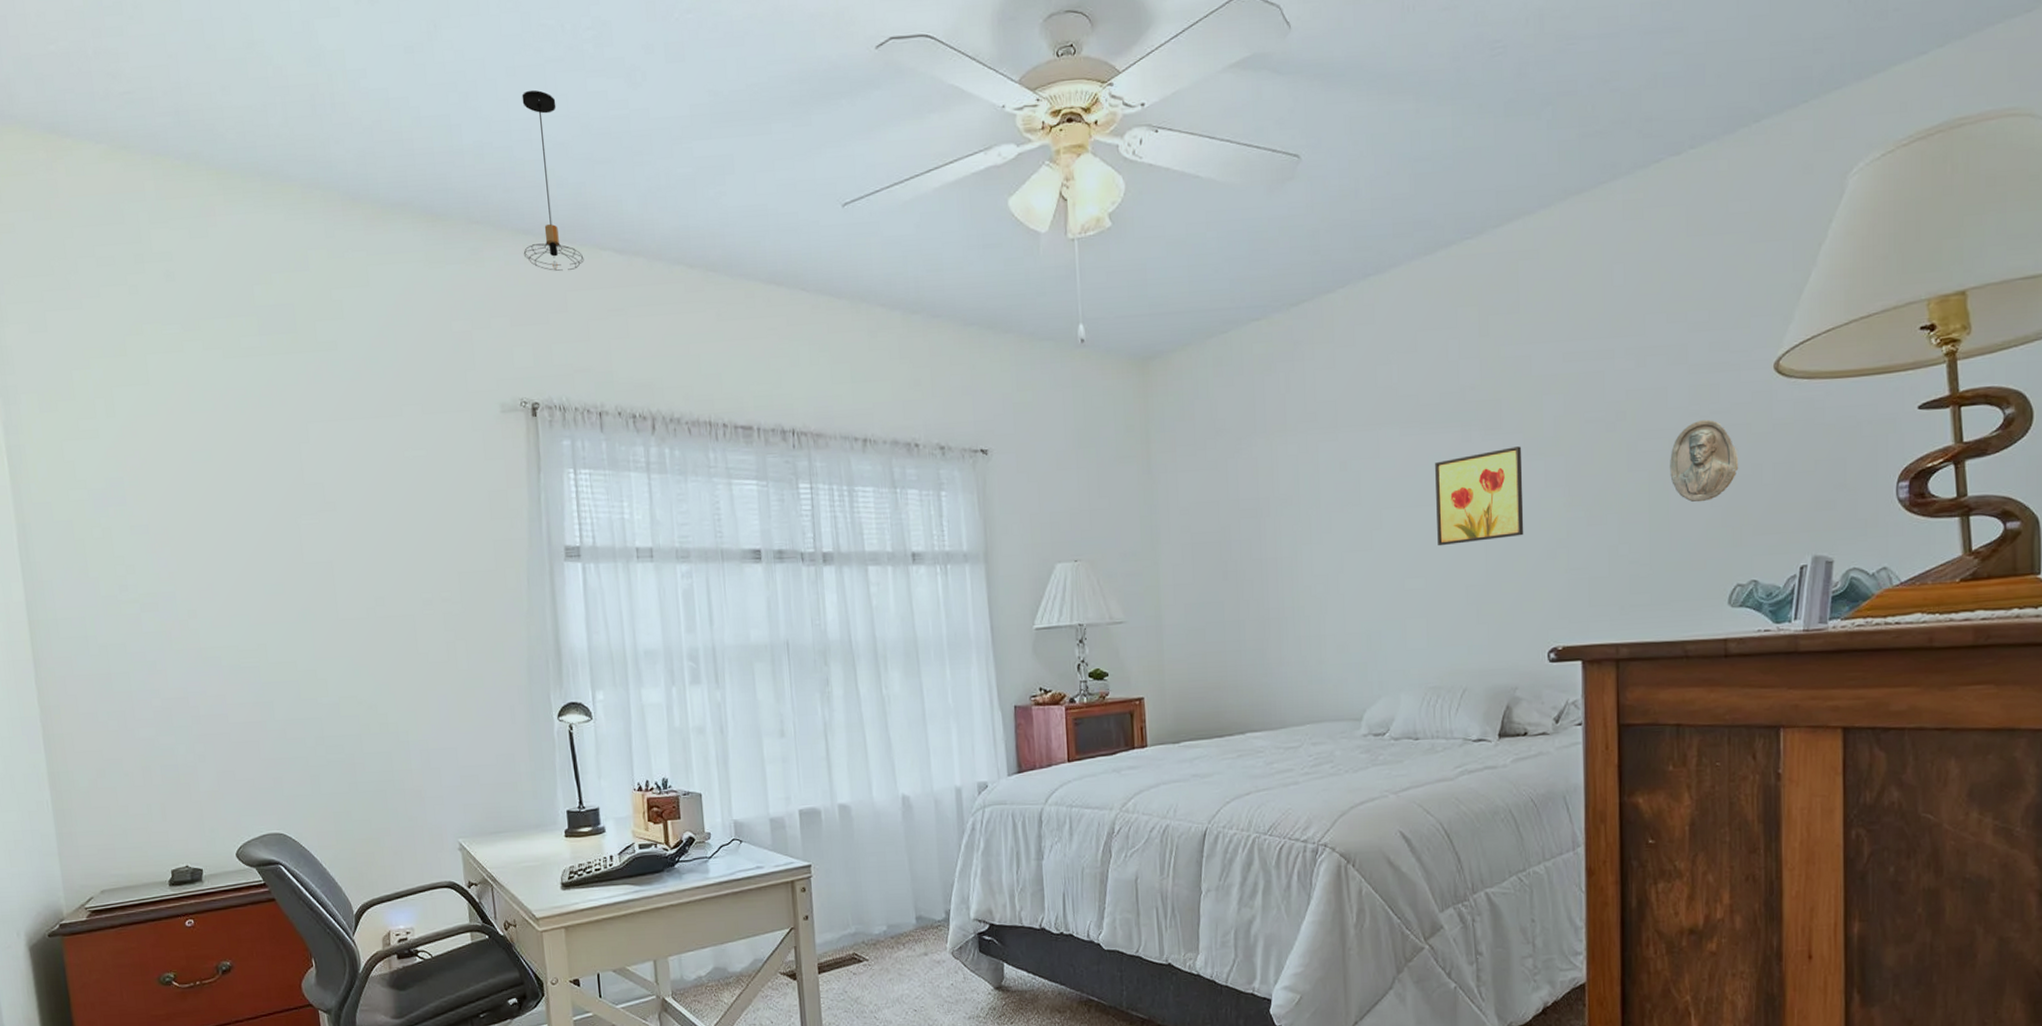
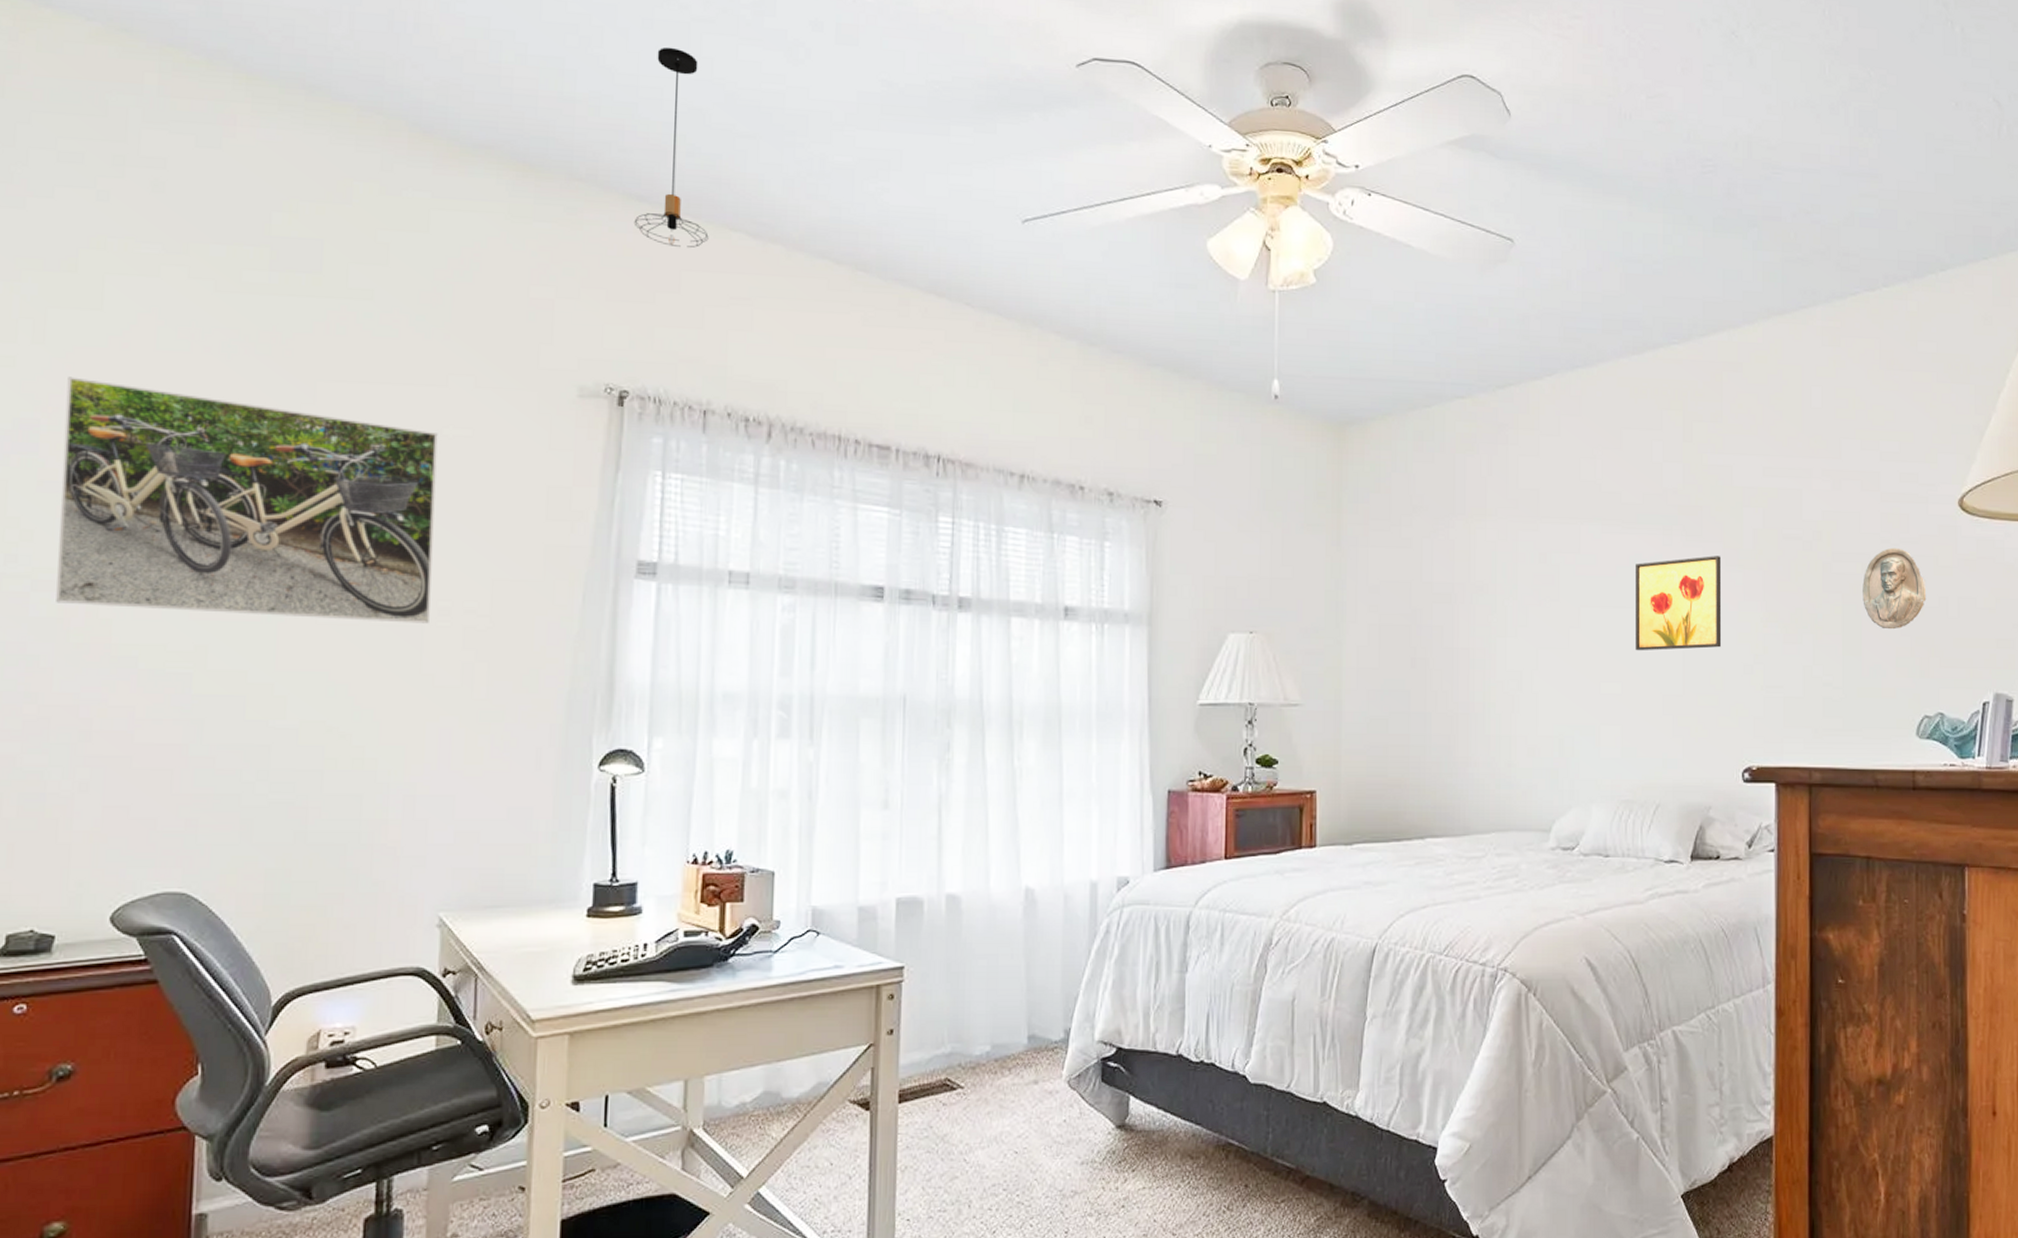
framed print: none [135,441,418,620] -> present [56,376,438,624]

